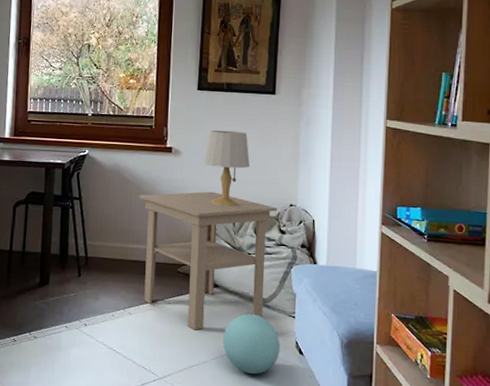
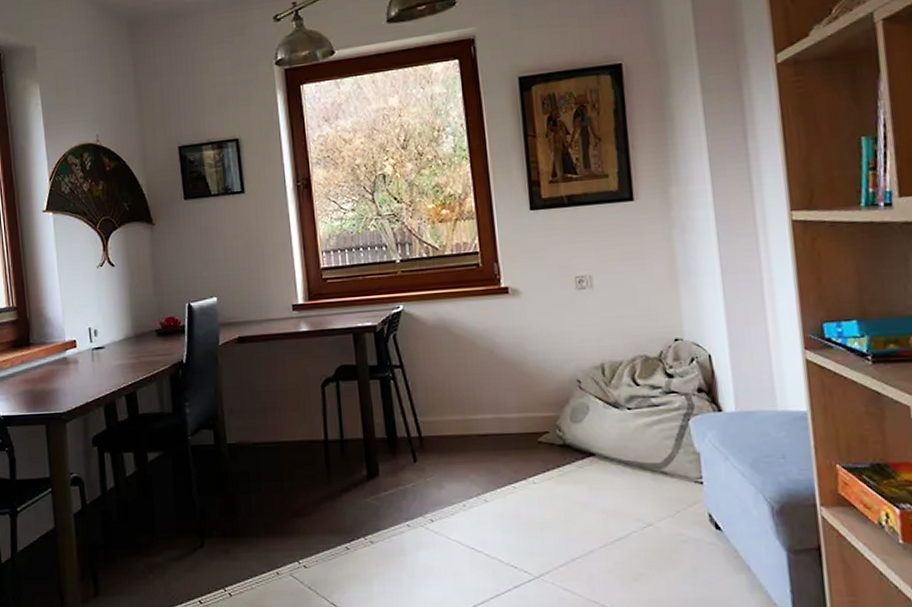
side table: present [138,191,278,330] -> none [474,335,660,513]
table lamp: present [204,130,250,207] -> none [552,254,613,353]
ball: present [222,313,281,374] -> none [610,484,690,561]

